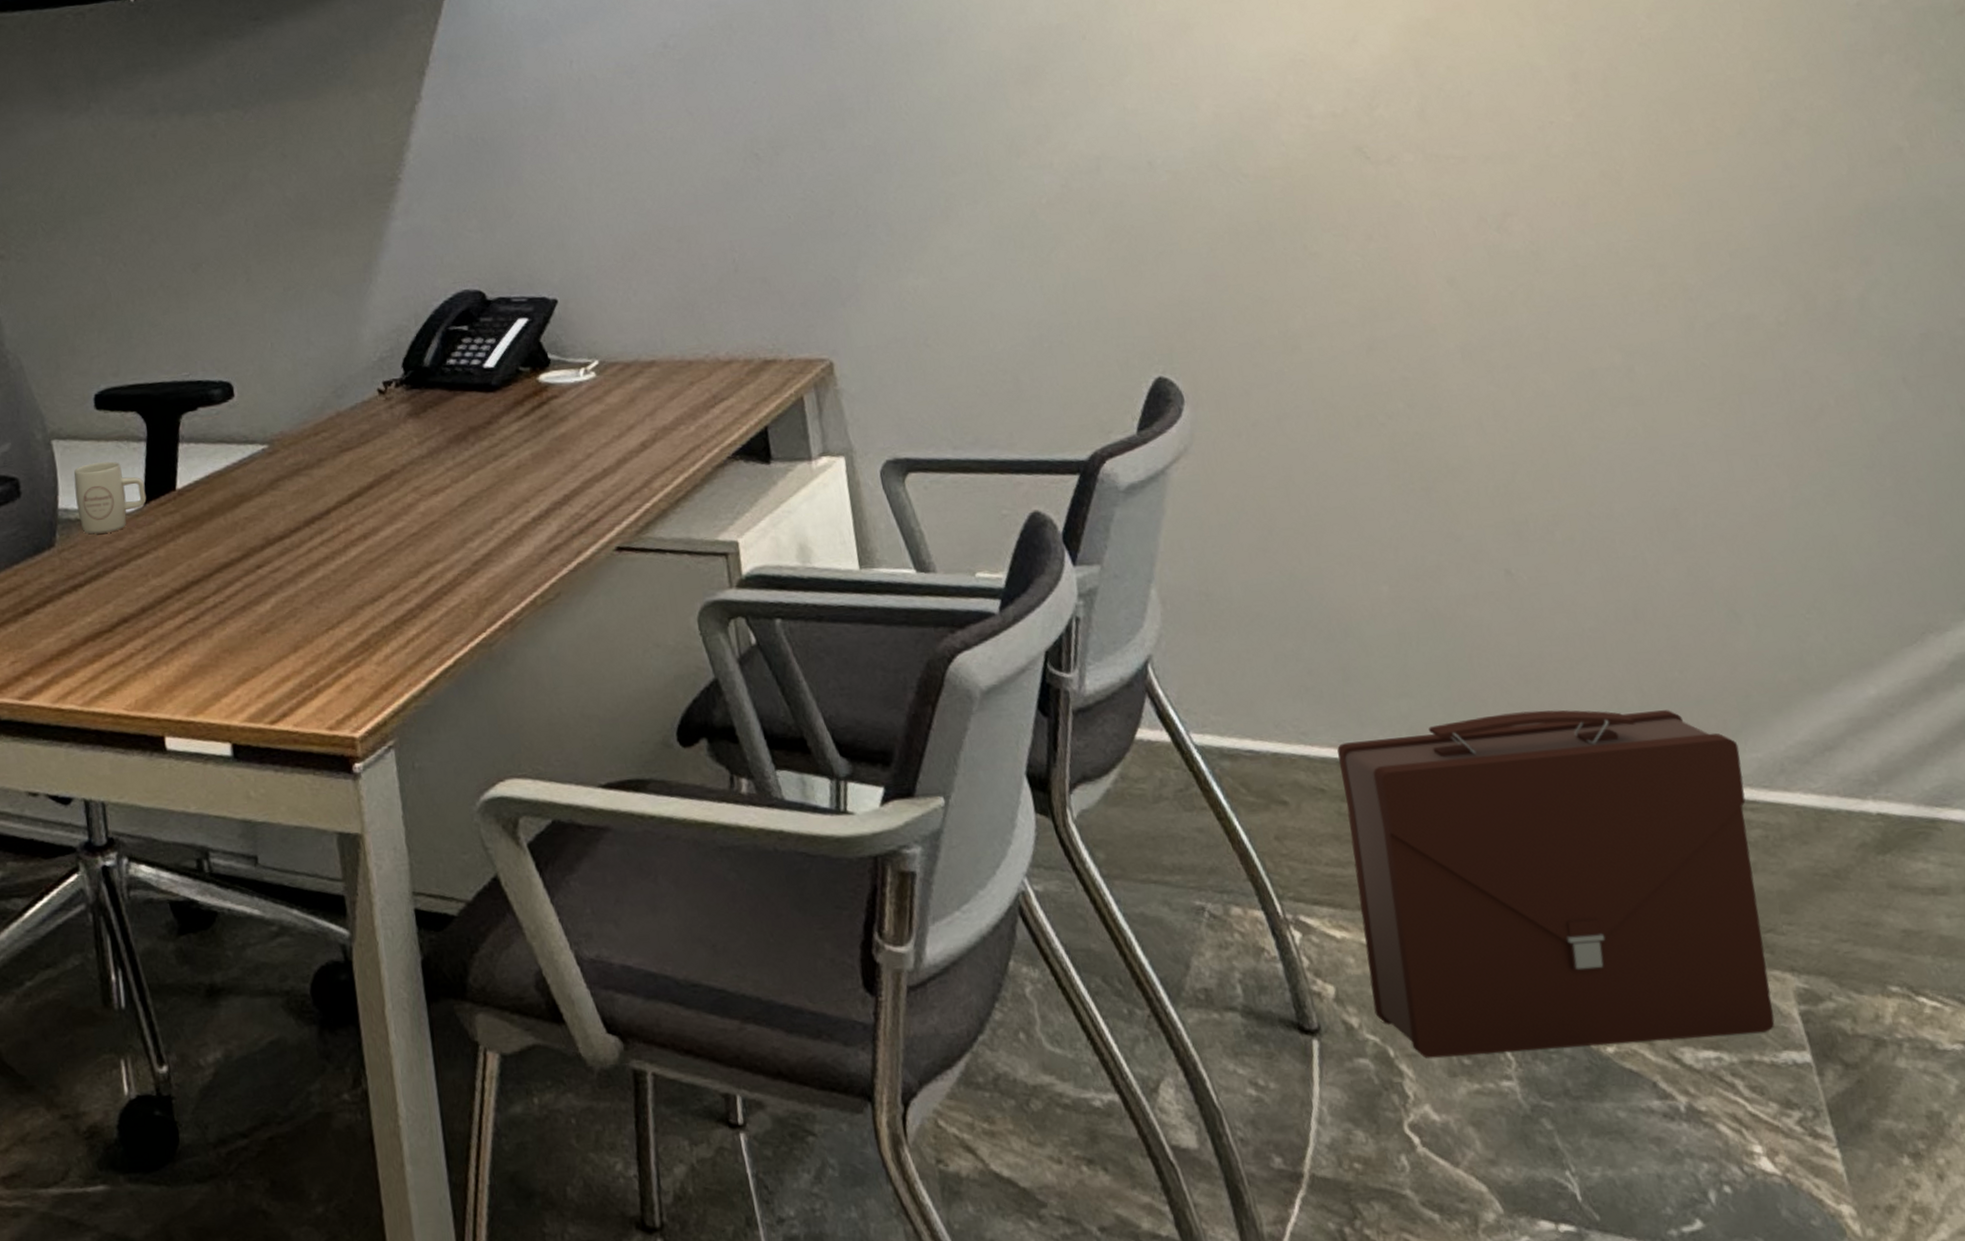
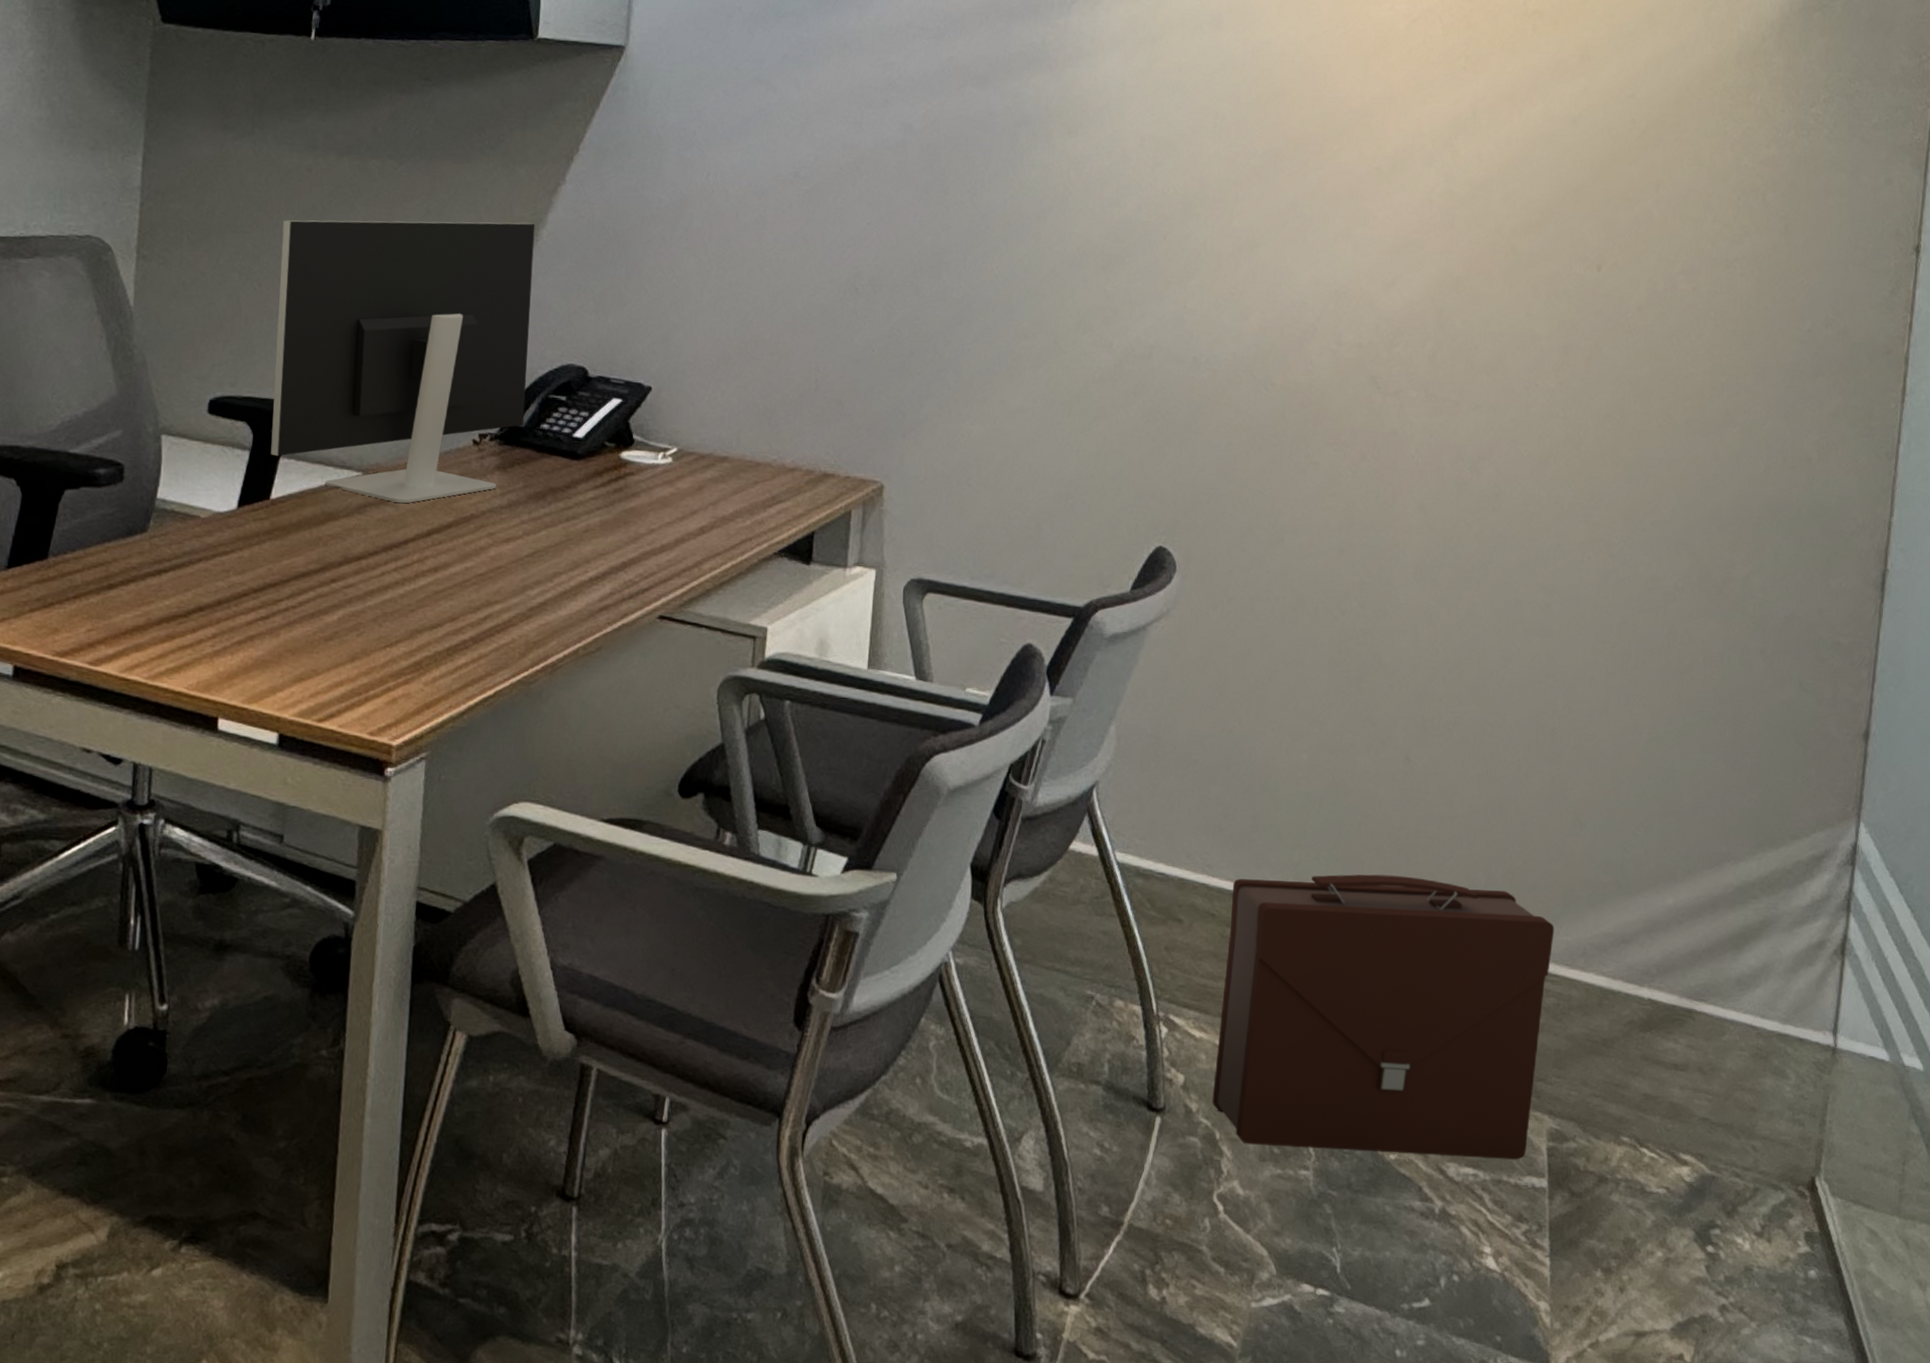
mug: present [73,461,147,535] -> none [174,462,242,528]
computer monitor: none [137,148,429,471] -> present [270,220,535,504]

